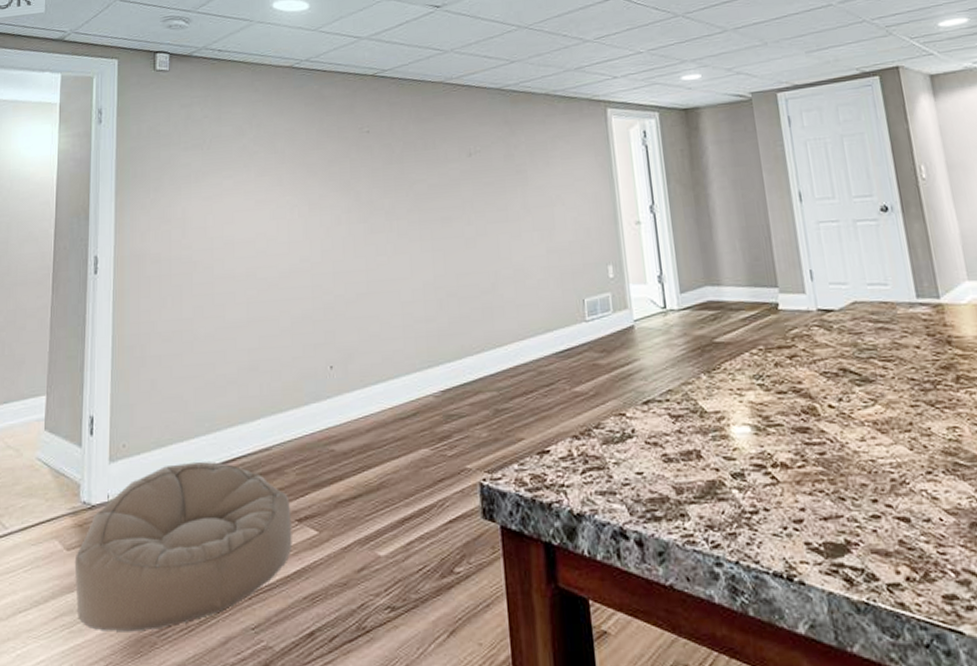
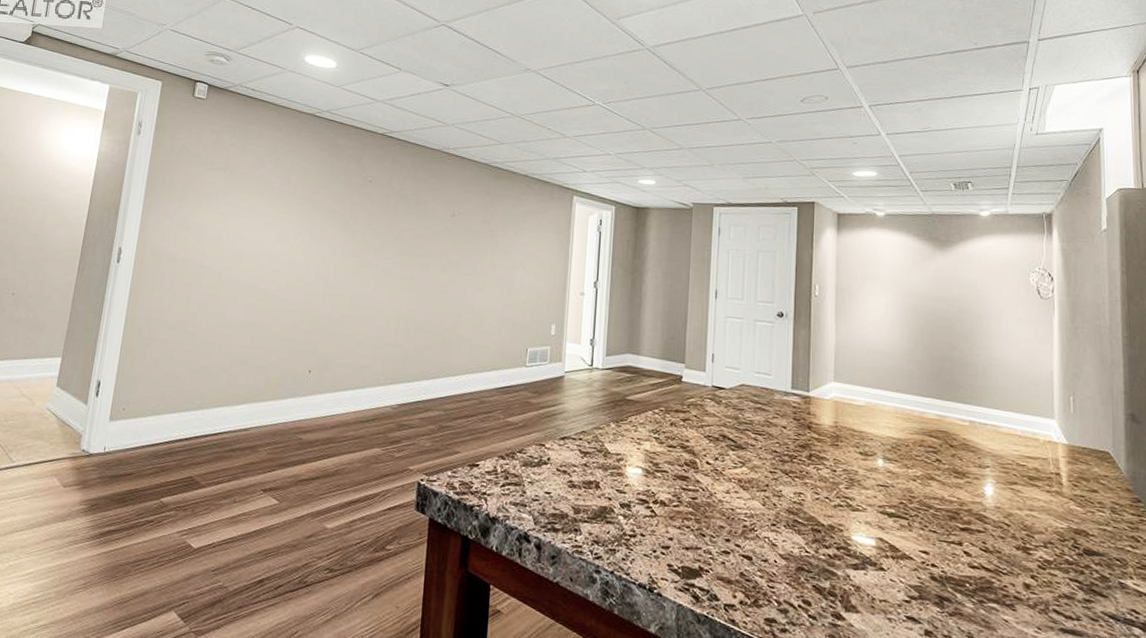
beanbag: present [74,461,292,632] -> none [66,430,259,560]

